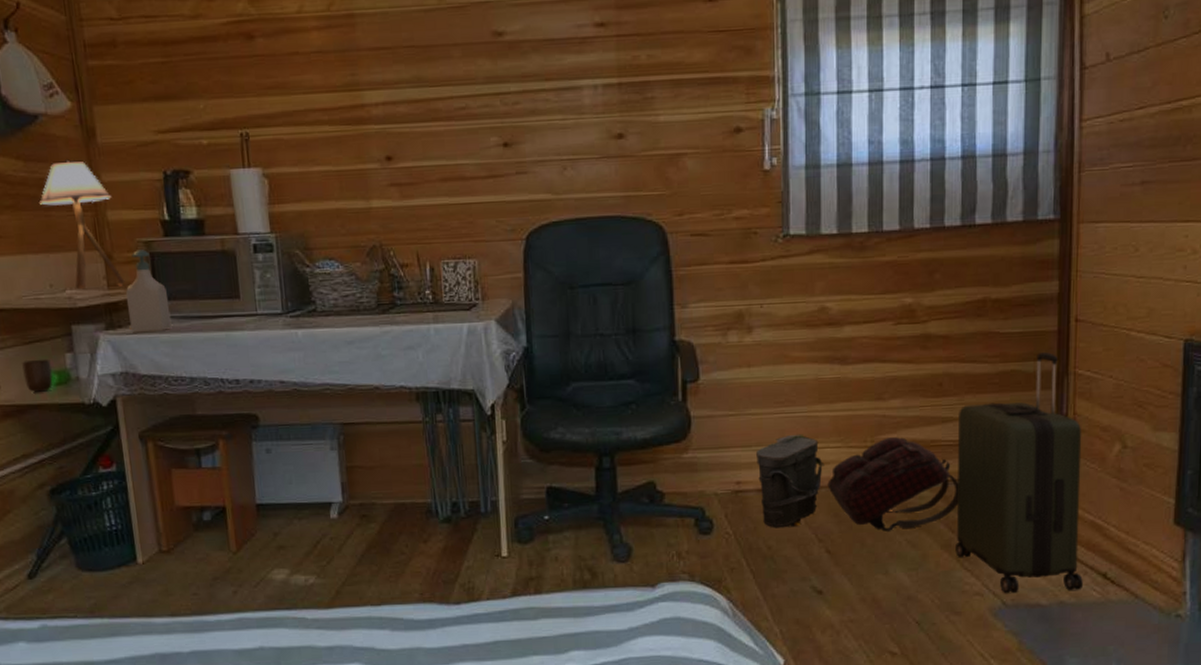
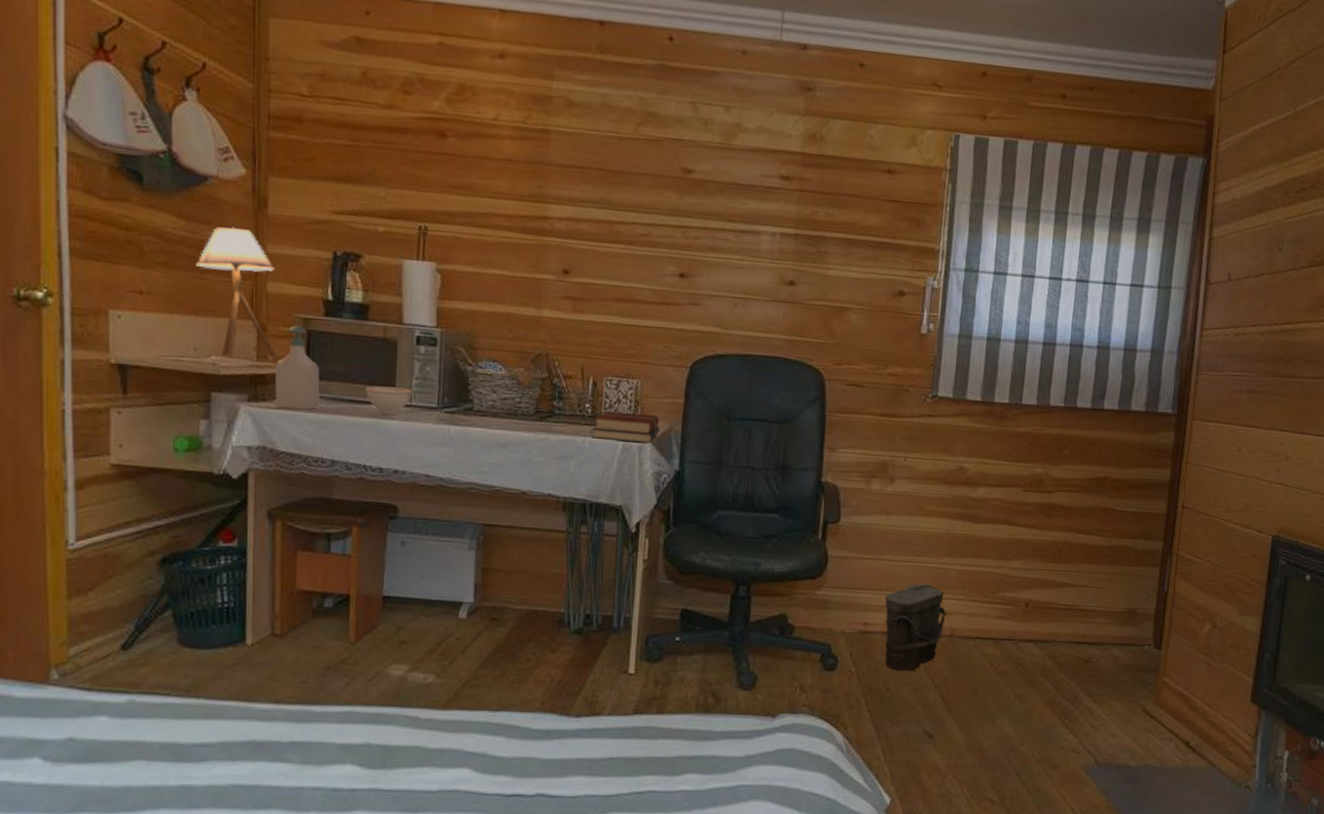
cup: present [22,358,53,392] -> none [151,422,182,456]
bowl: none [212,298,257,327] -> present [365,386,412,416]
books: none [436,293,503,325] -> present [592,410,660,444]
backpack: present [827,437,959,531] -> none [948,595,1067,684]
suitcase: present [955,352,1083,594] -> none [1058,533,1179,755]

